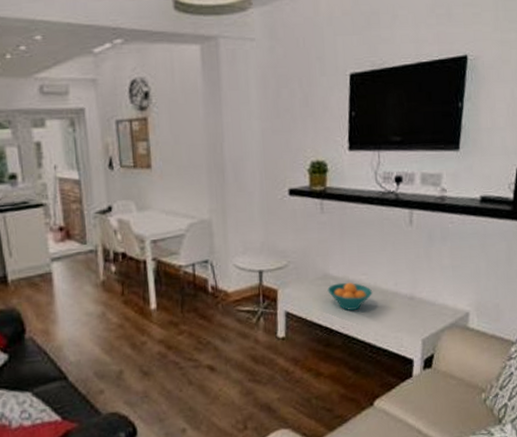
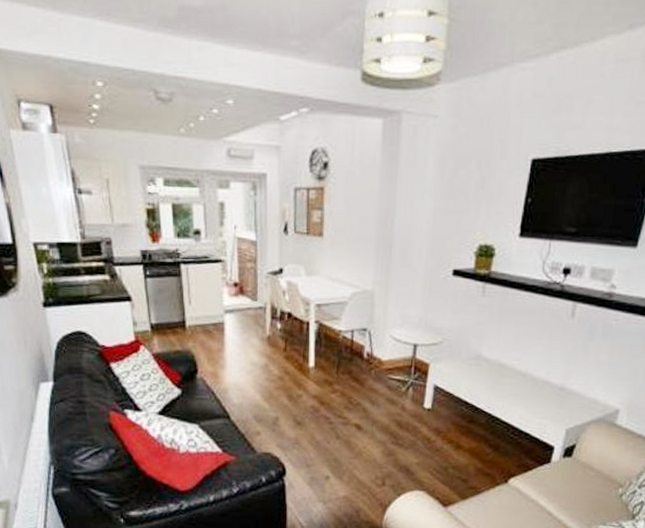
fruit bowl: present [327,282,373,311] -> none [478,365,523,392]

